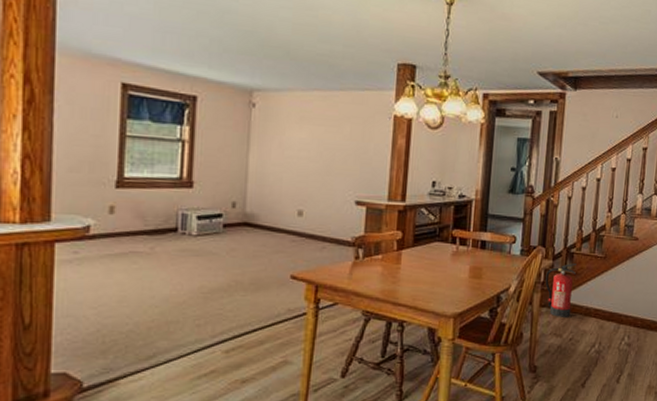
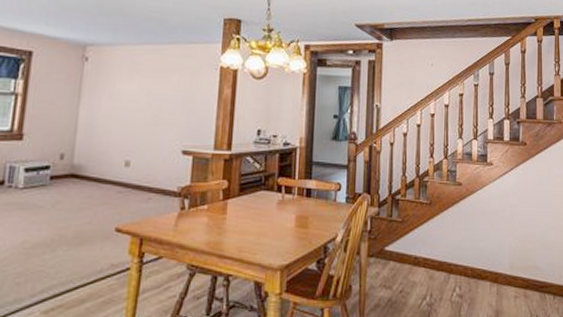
fire extinguisher: present [545,263,577,317] -> none [372,211,402,268]

